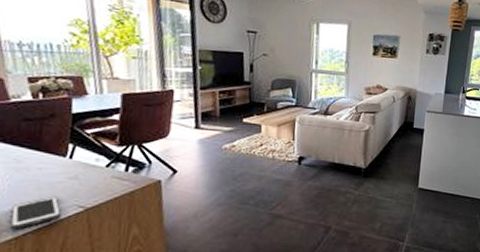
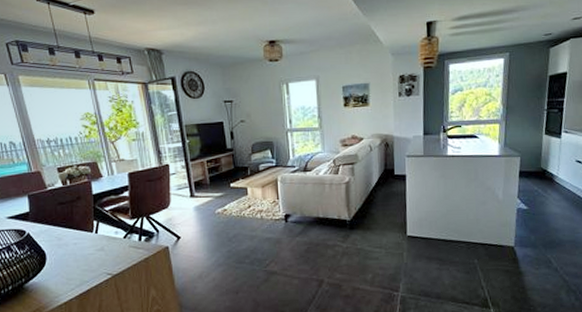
cell phone: present [10,195,62,230] -> none [59,265,96,296]

